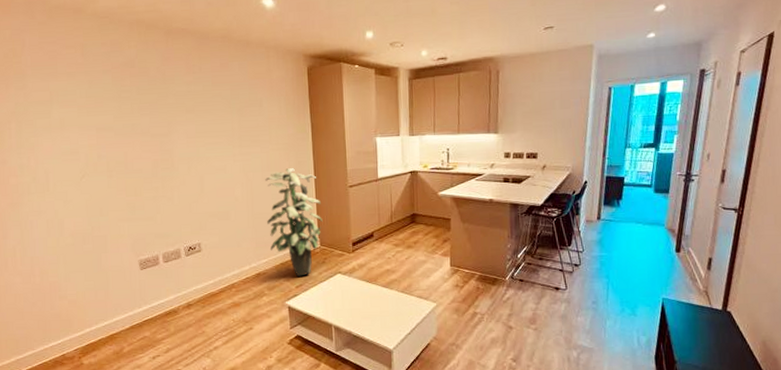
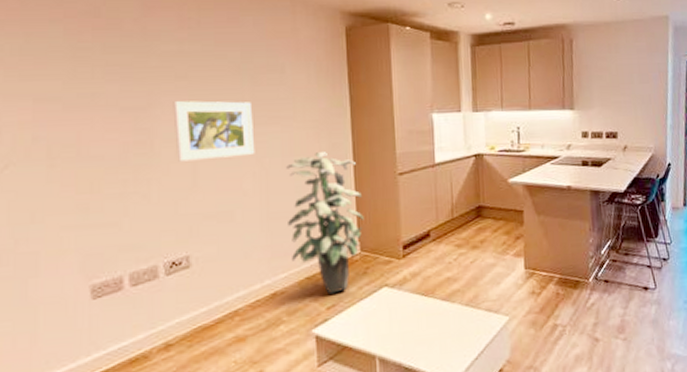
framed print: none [185,129,243,174] -> present [173,101,255,162]

